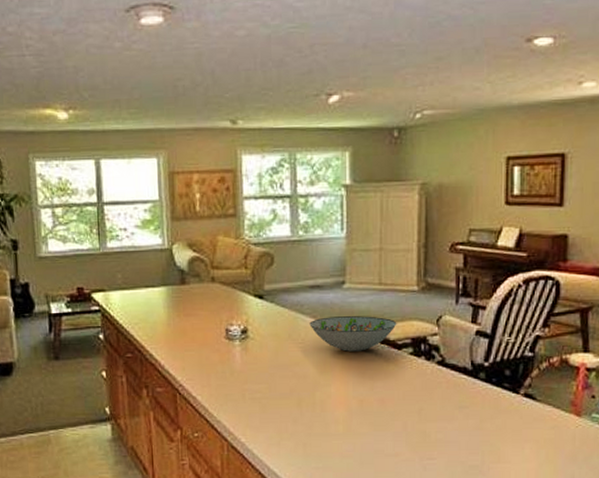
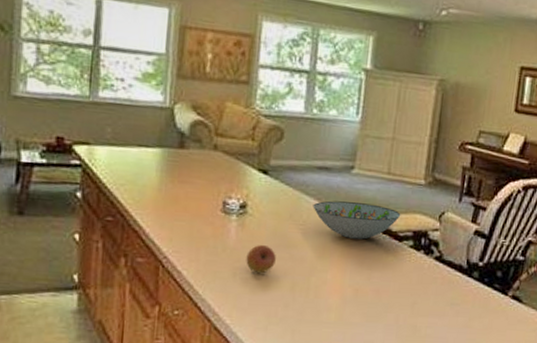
fruit: none [253,365,280,393] -> present [246,244,276,274]

